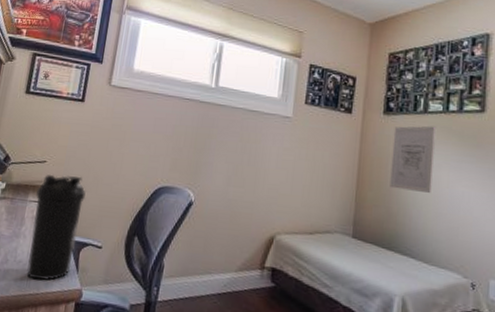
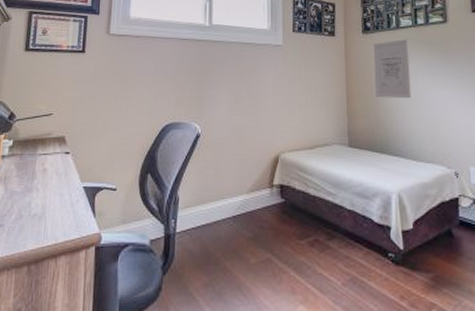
water bottle: present [26,174,86,281] -> none [43,124,96,231]

